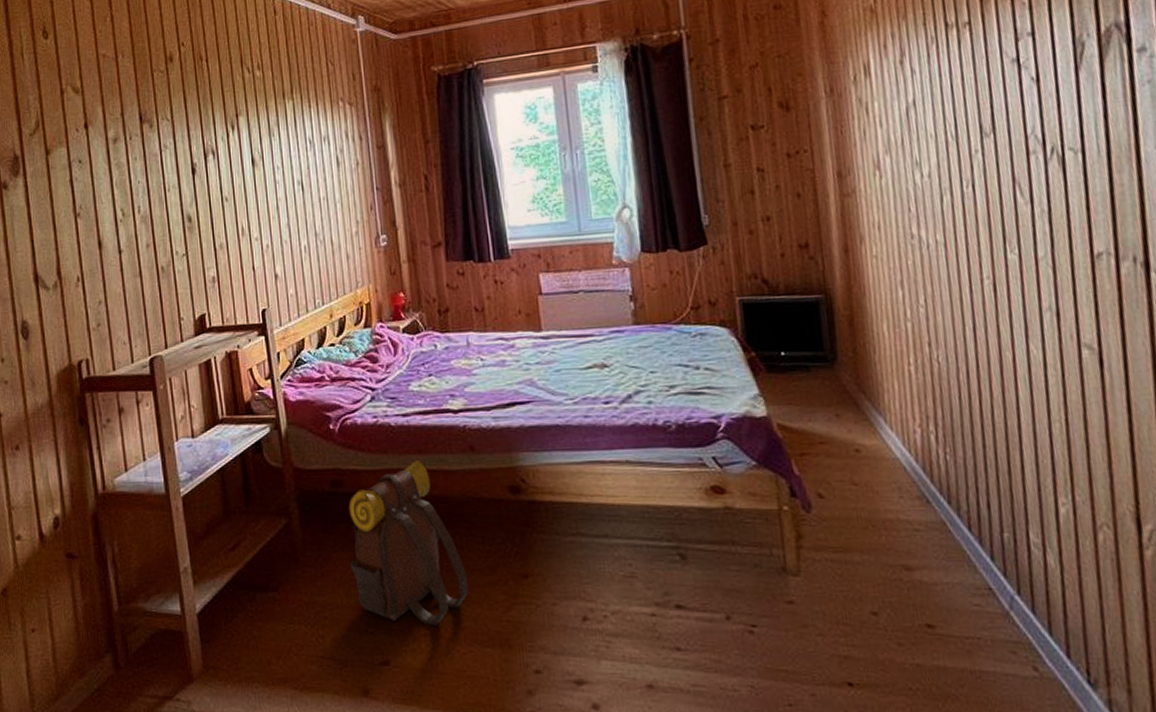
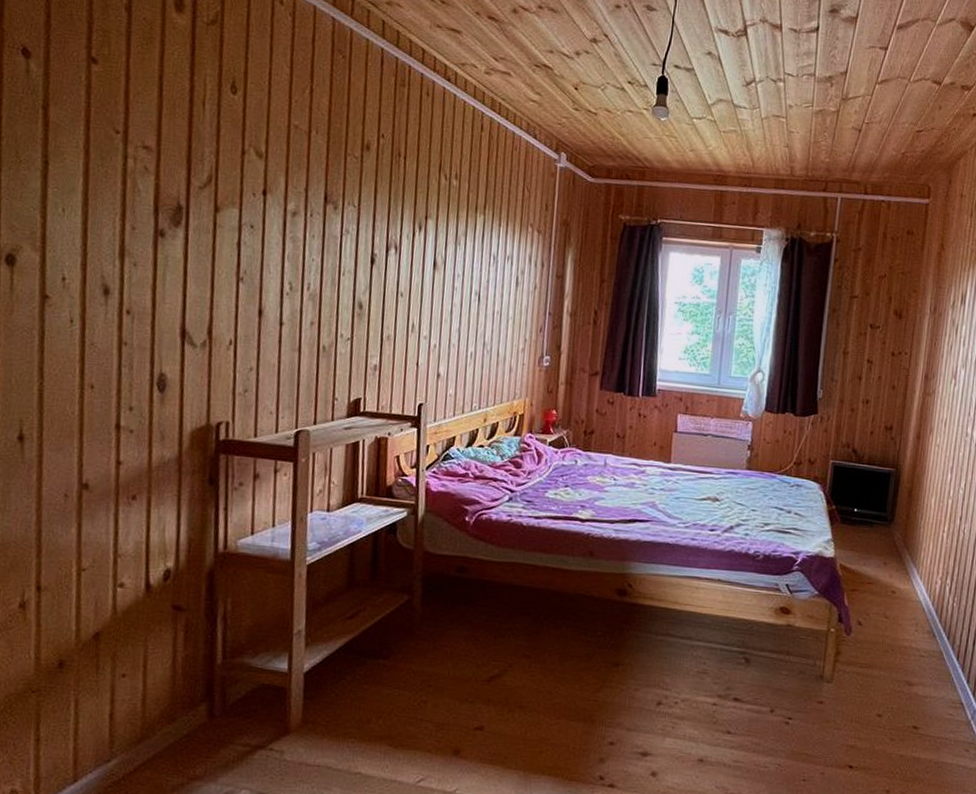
backpack: present [348,460,469,625] -> none [461,558,567,700]

